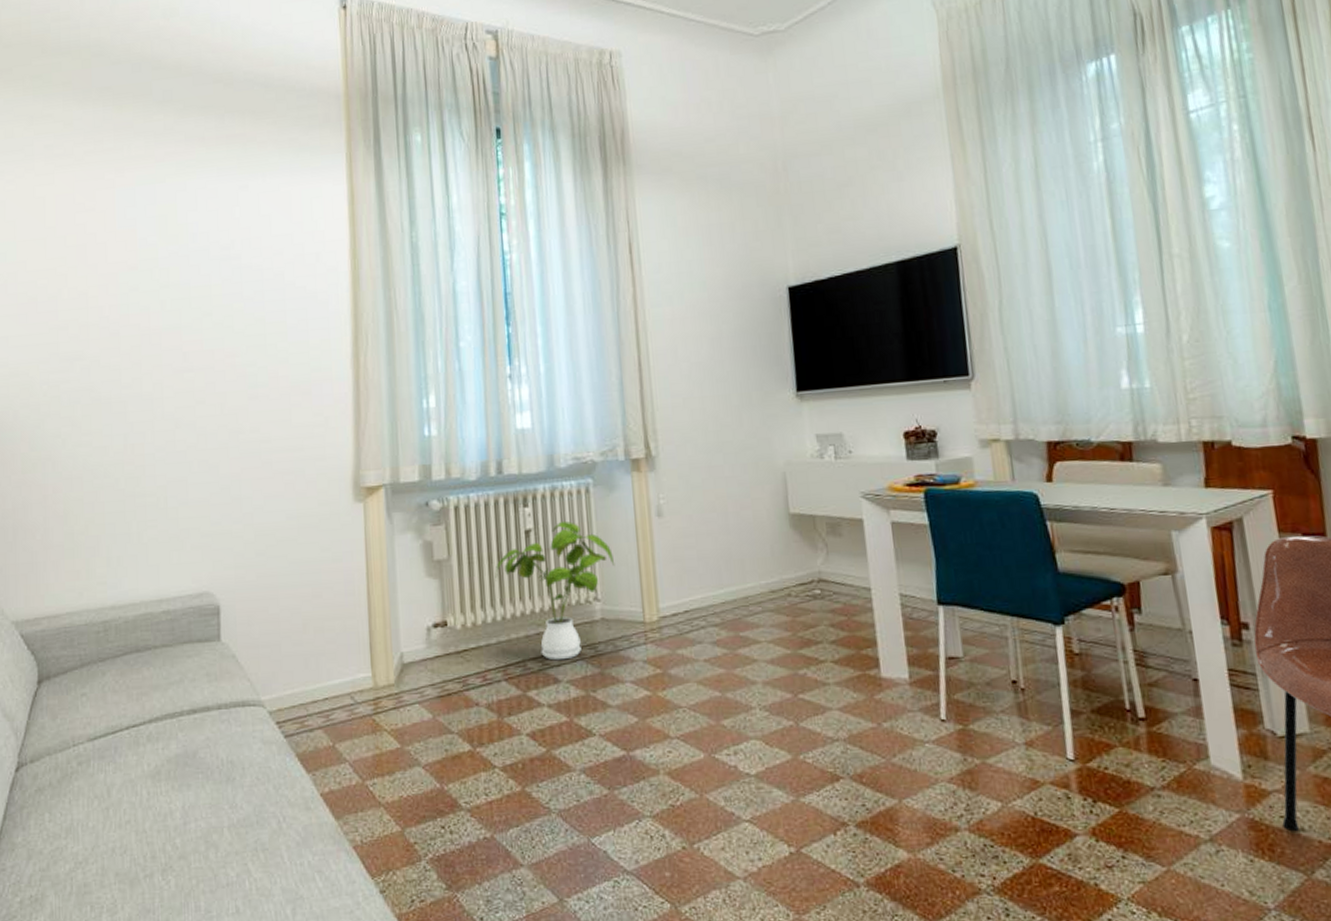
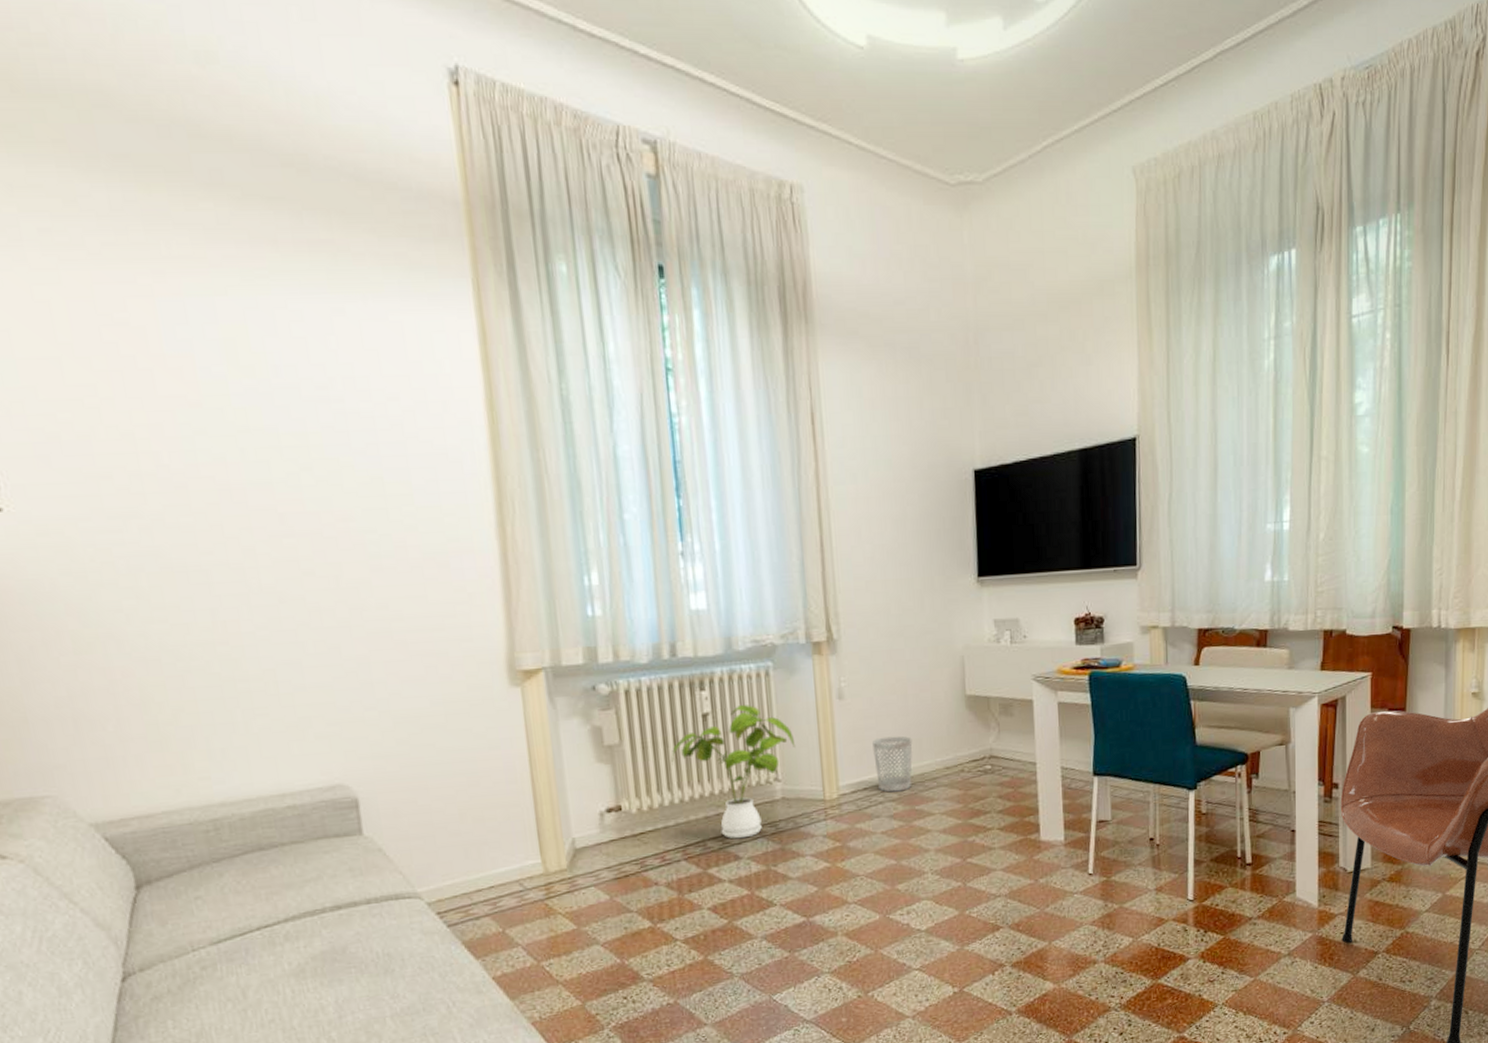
wastebasket: none [693,556,735,616] -> present [872,736,913,792]

